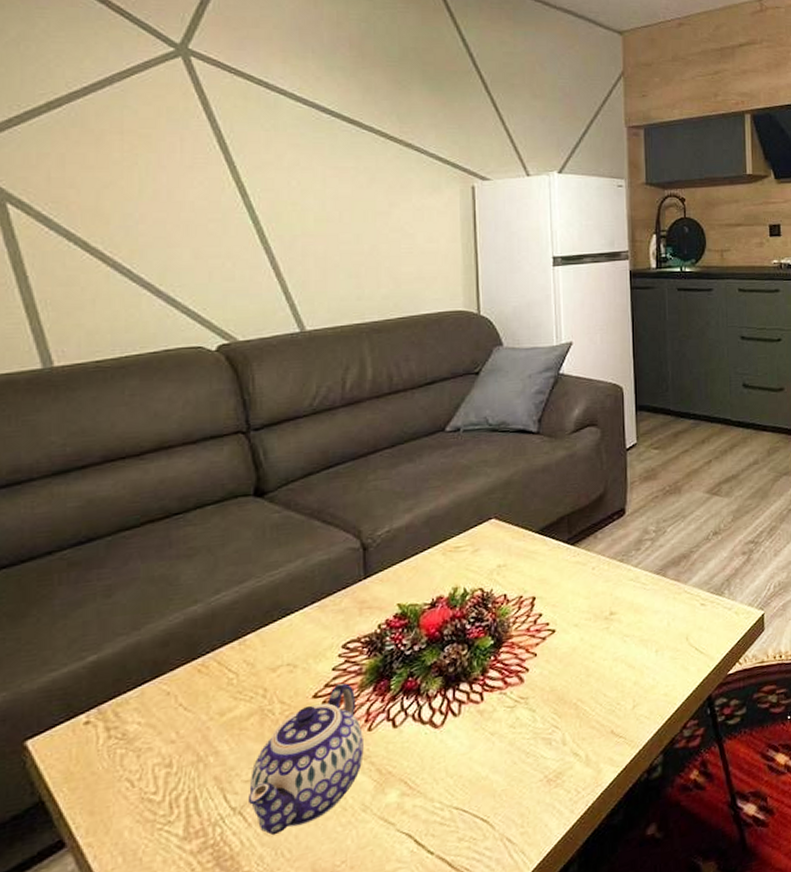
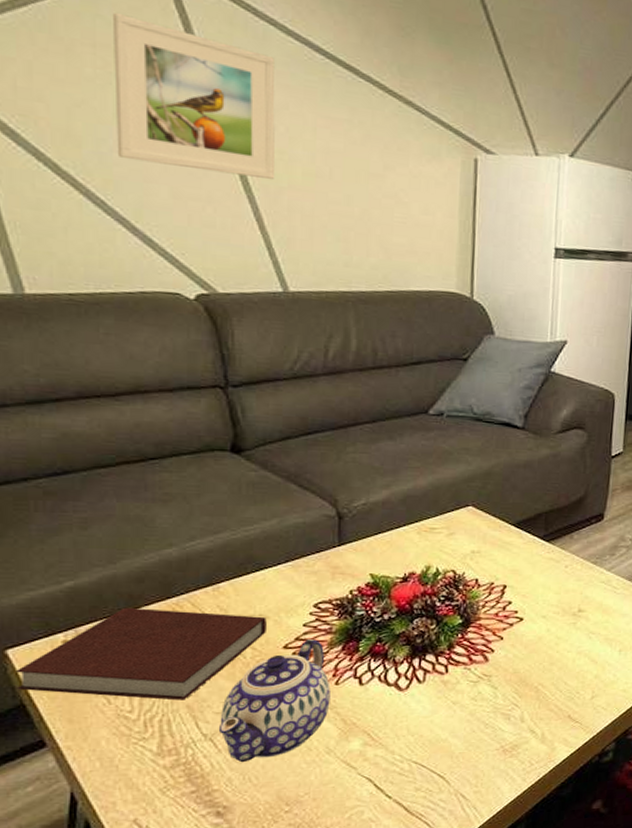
notebook: none [35,665,295,785] -> present [16,607,267,700]
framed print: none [139,101,290,230] -> present [114,12,276,180]

